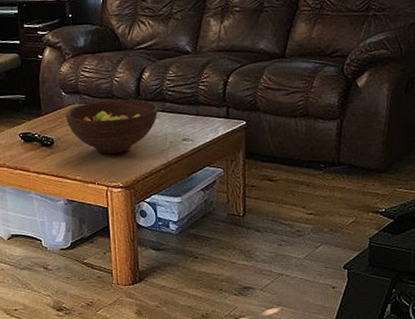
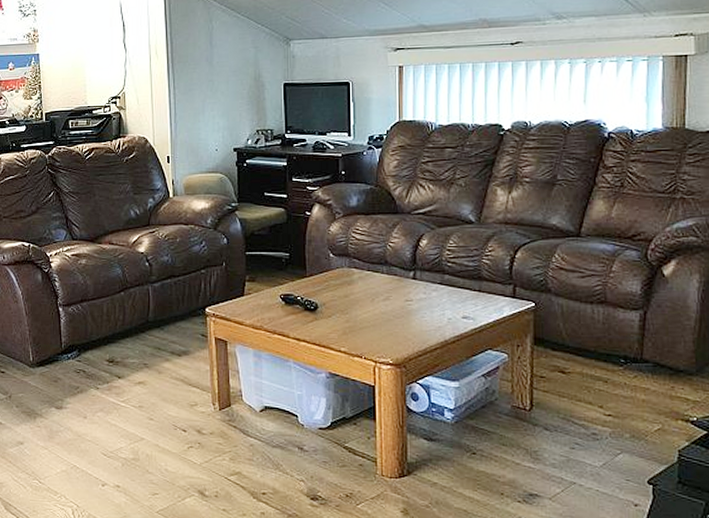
fruit bowl: present [65,99,158,154] -> none [332,266,436,326]

